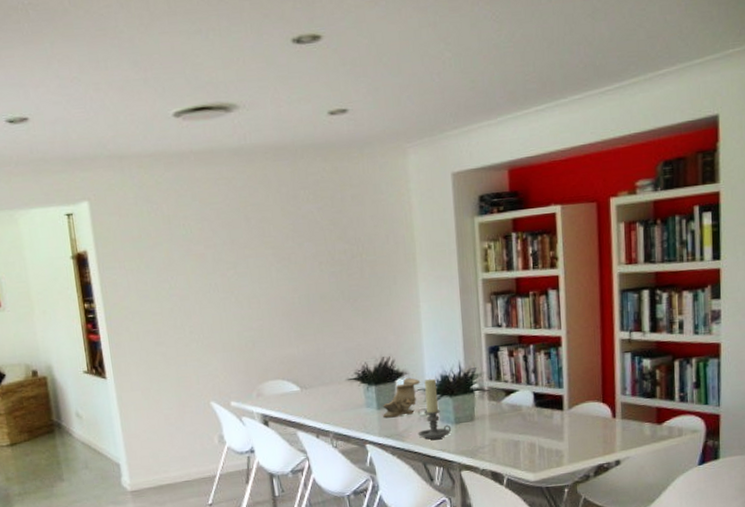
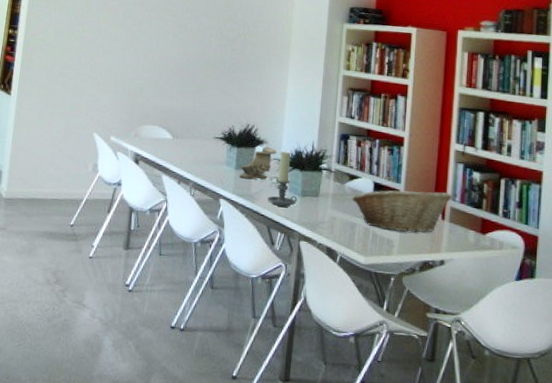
fruit basket: none [512,387,623,441] -> present [352,187,453,233]

